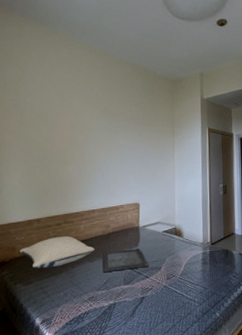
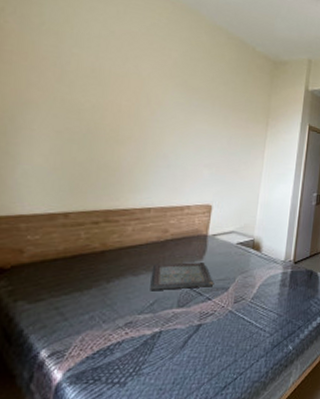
pillow: present [19,236,95,269] -> none [30,239,143,281]

